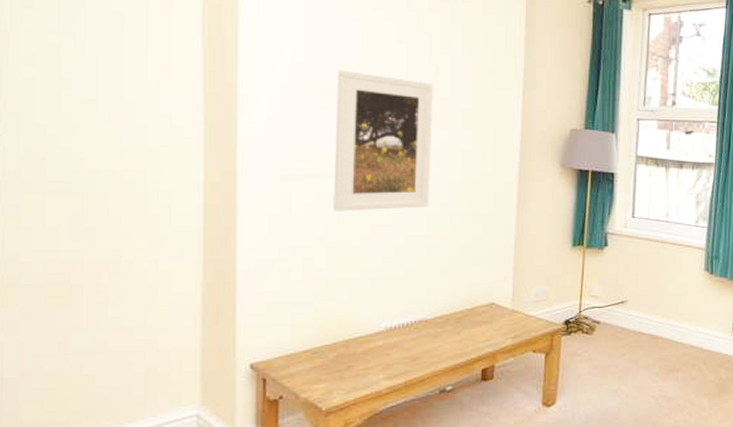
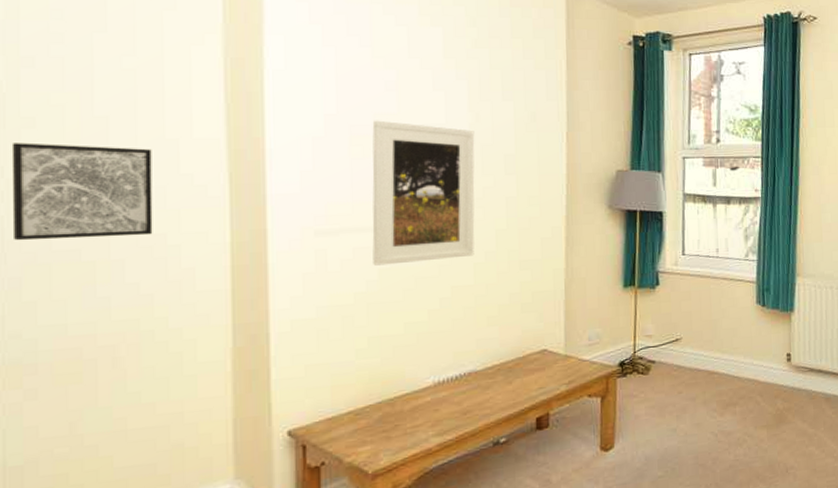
wall art: none [12,78,136,171] -> present [11,142,153,241]

